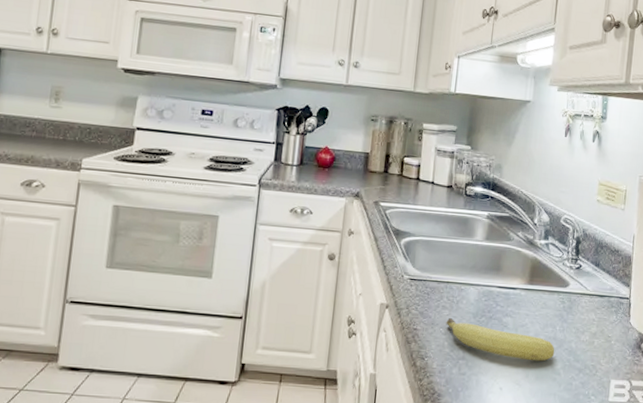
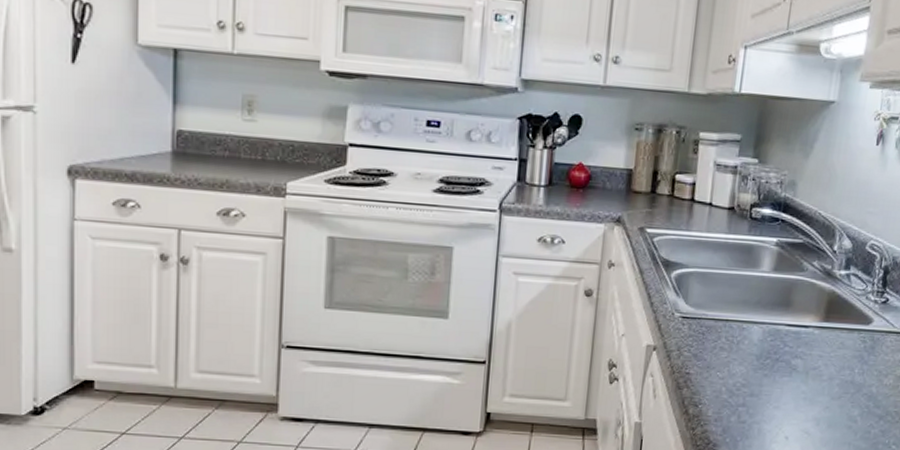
fruit: present [446,318,555,362] -> none [724,361,852,408]

